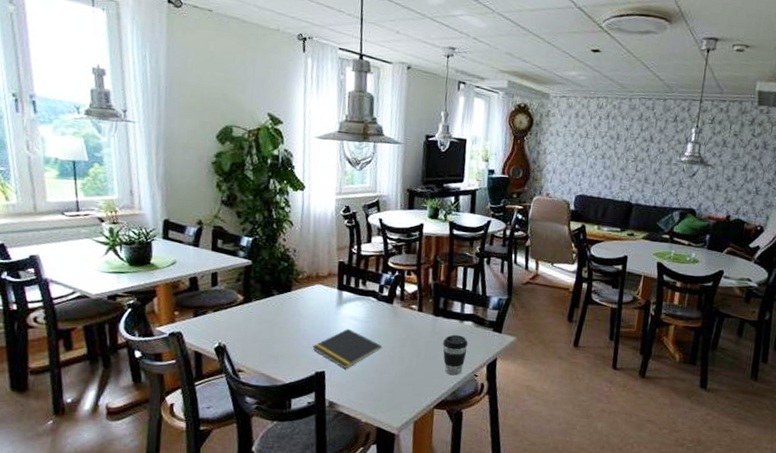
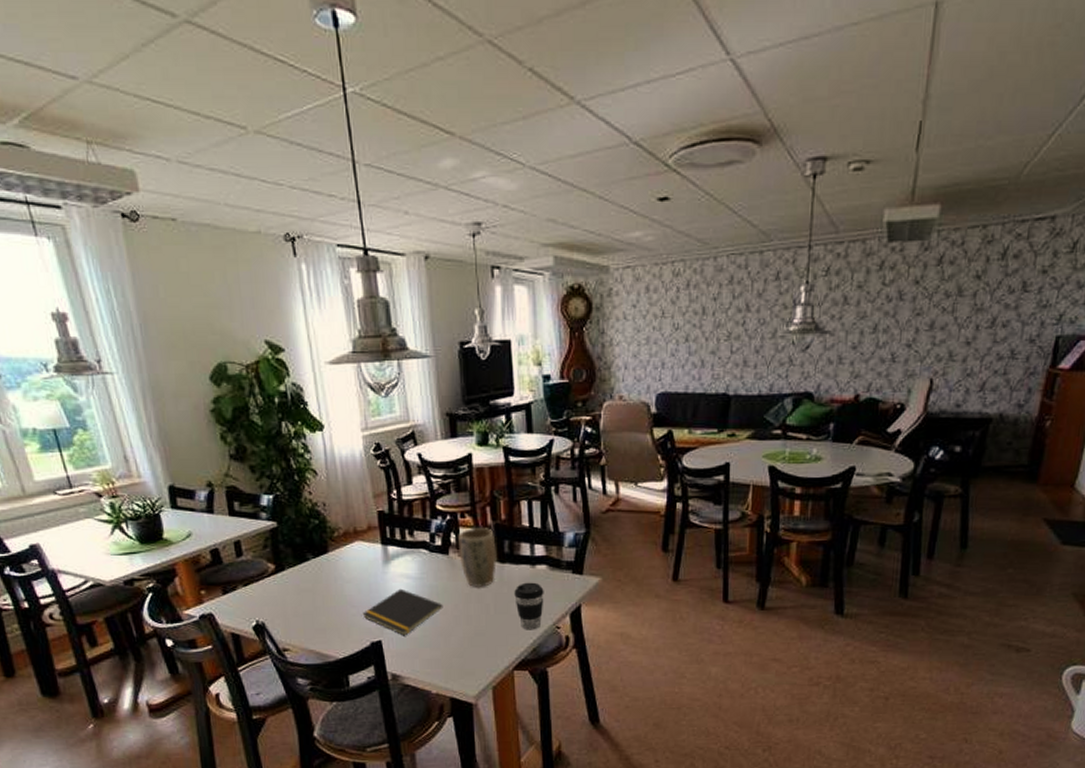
plant pot: none [401,284,434,335] -> present [458,528,497,587]

